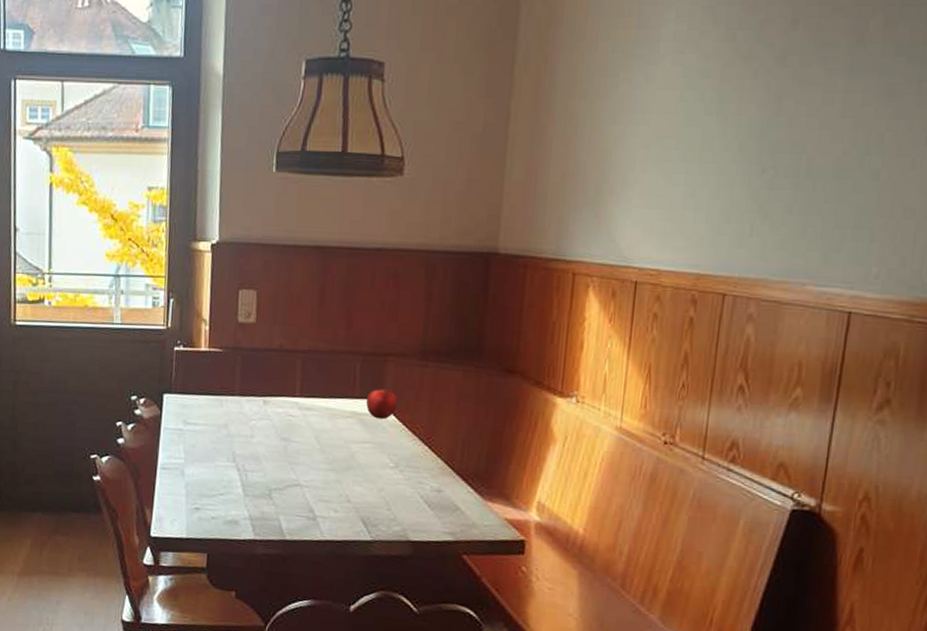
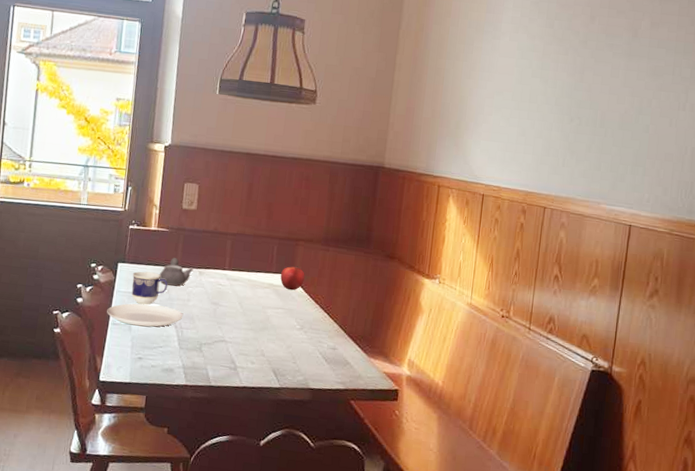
plate: none [154,442,247,471] -> present [107,303,183,327]
cup: none [182,403,226,444] -> present [131,271,168,305]
teapot: none [214,384,256,419] -> present [159,258,194,286]

